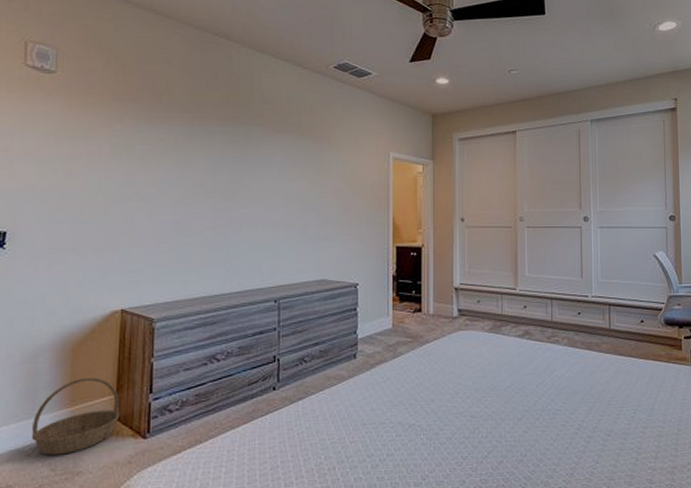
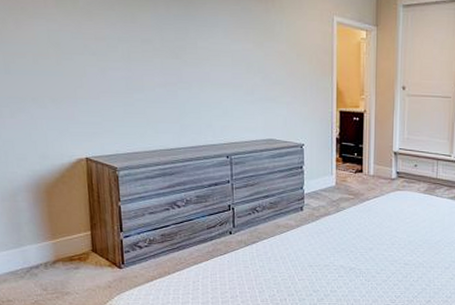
basket: present [32,377,120,455] -> none [21,215,97,278]

